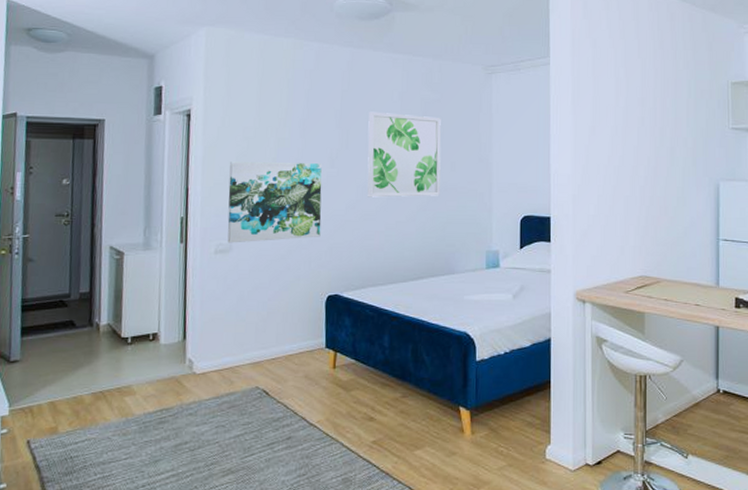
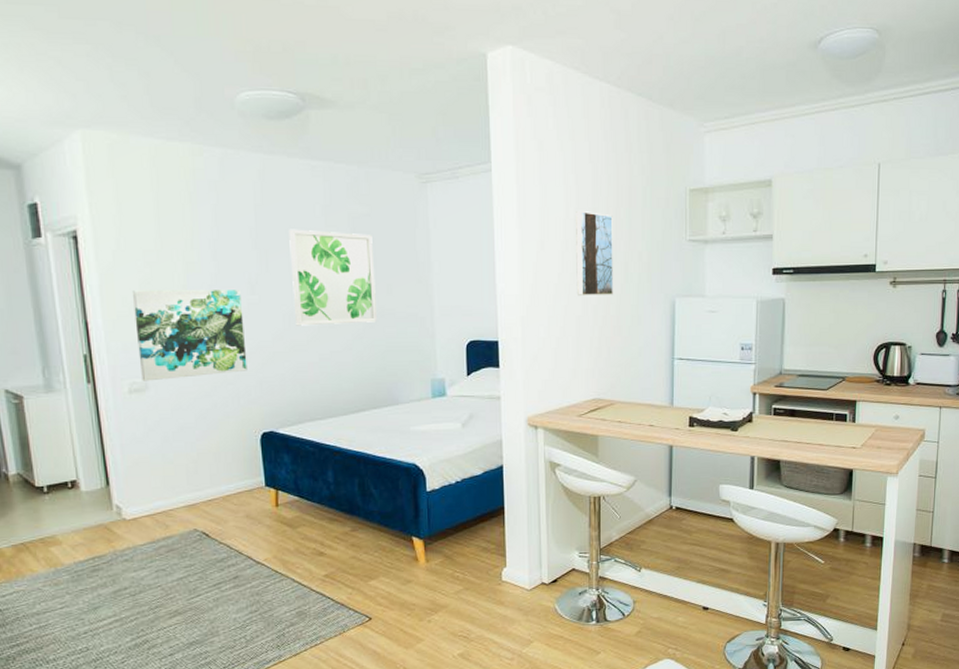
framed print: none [625,101,661,177] -> present [576,211,614,295]

